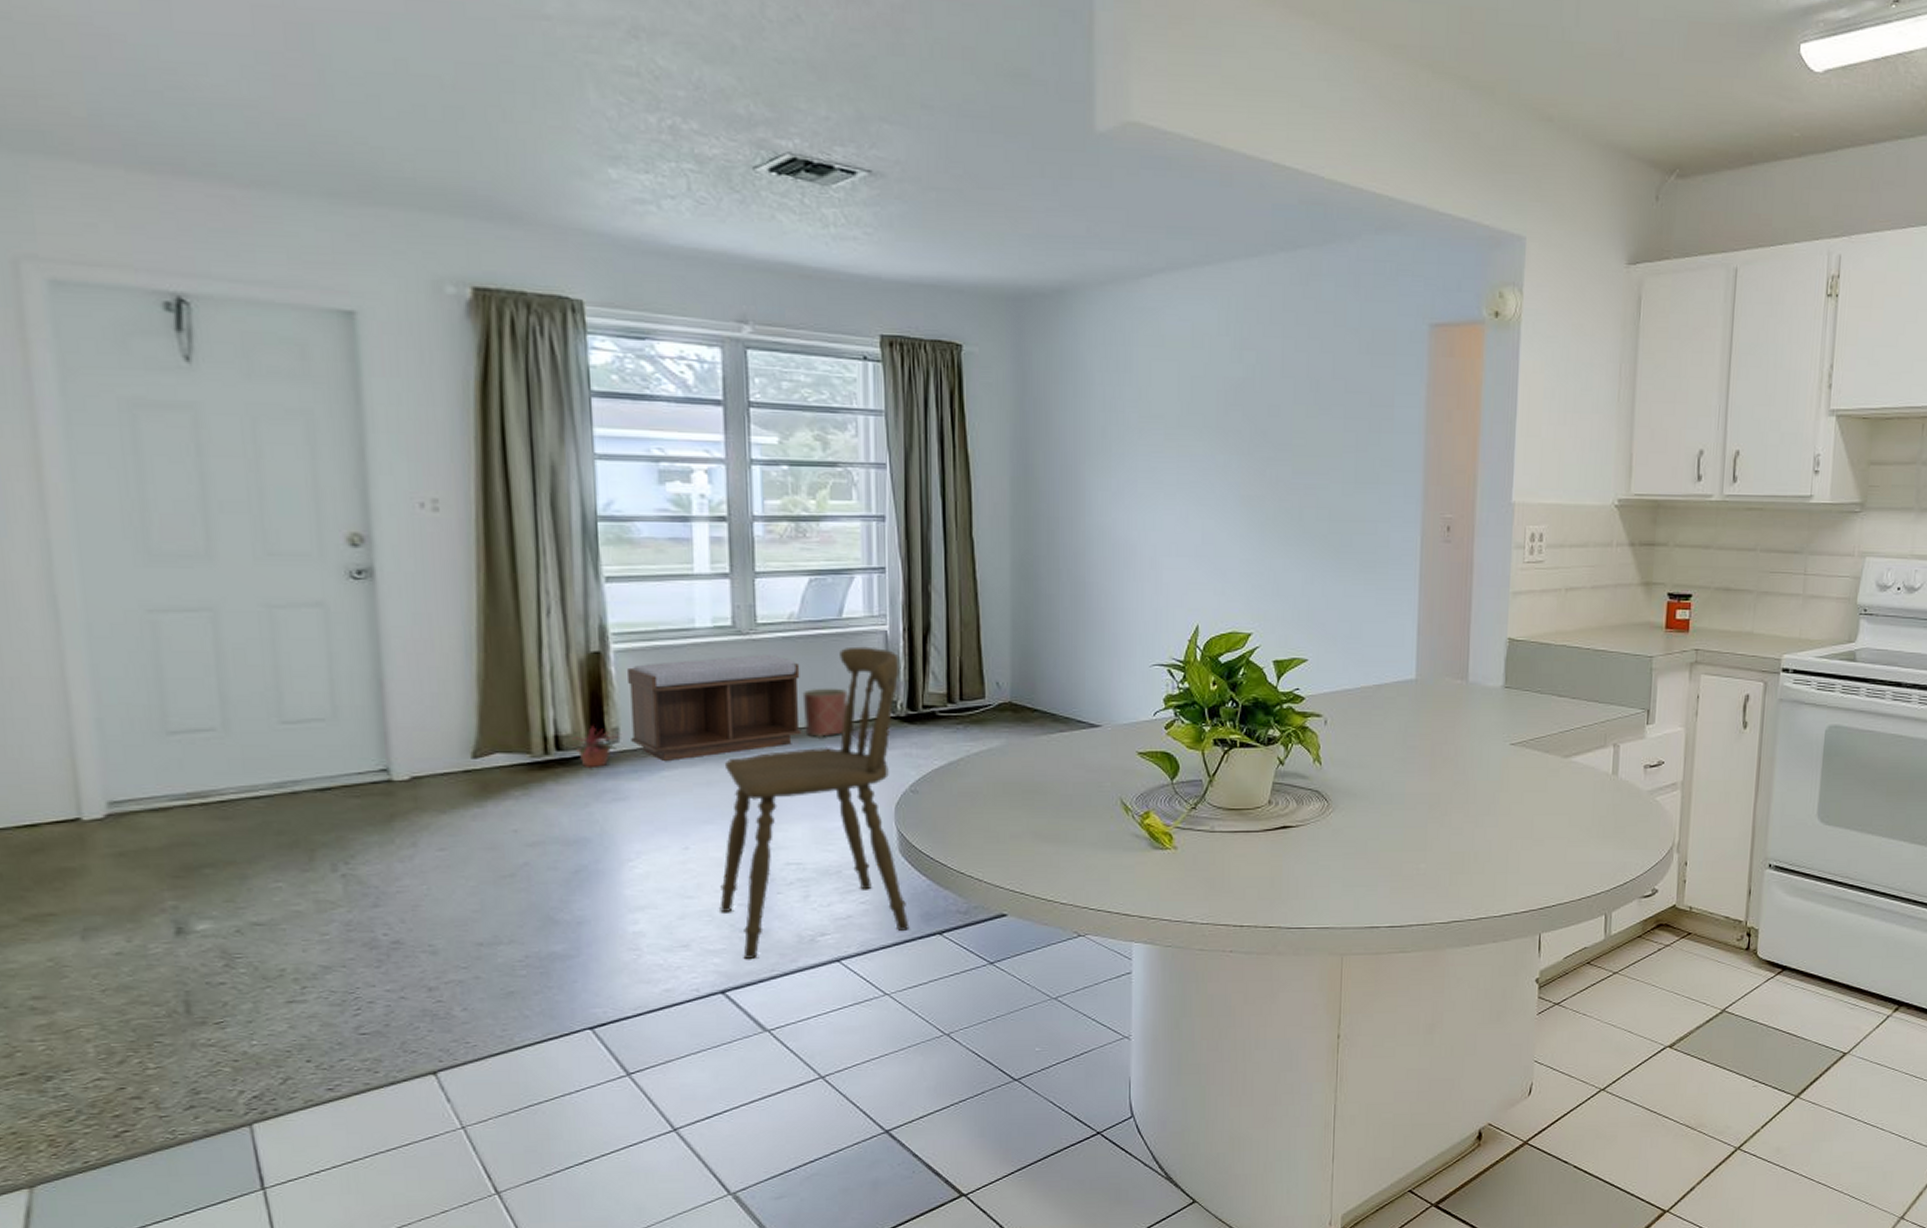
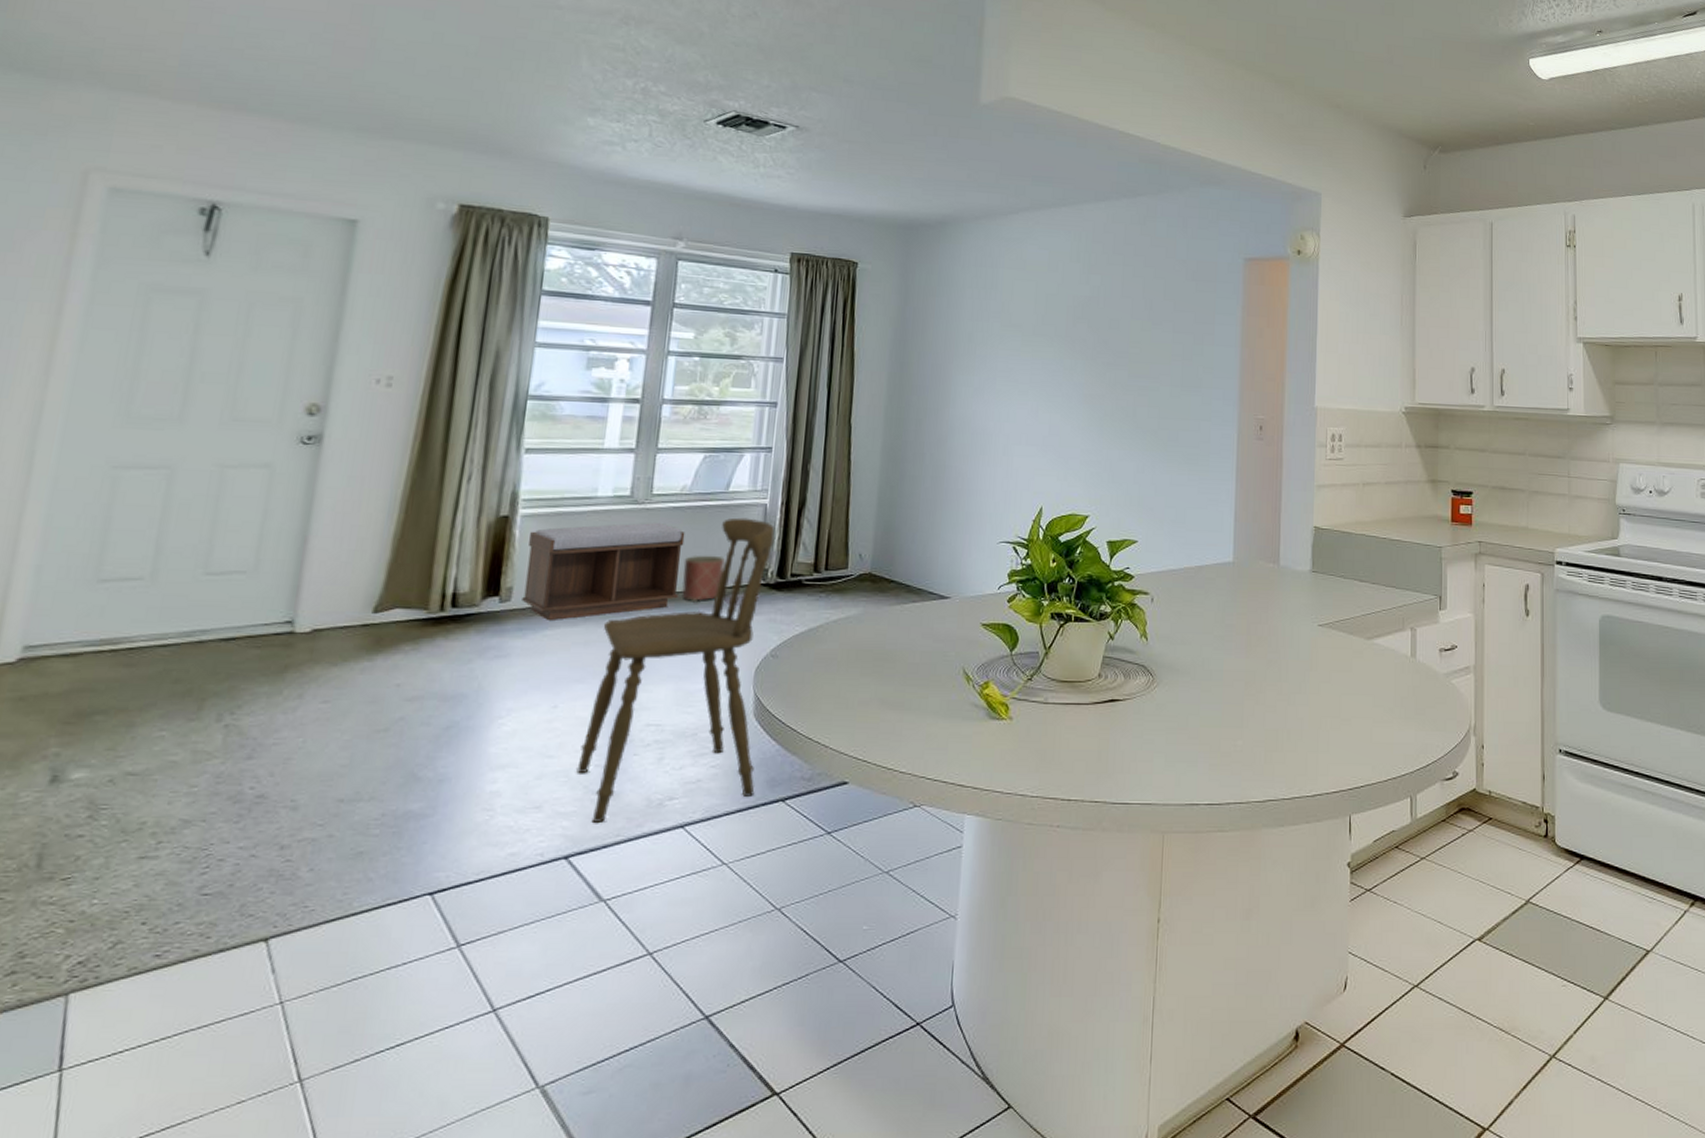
potted plant: present [569,725,619,767] -> none [465,584,512,625]

